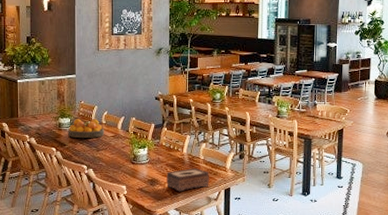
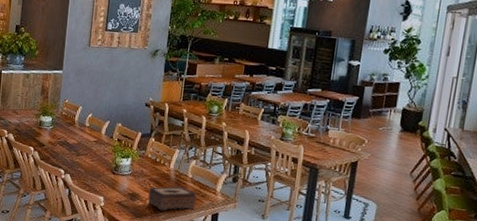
fruit bowl: present [68,119,105,138] -> none [48,118,87,141]

